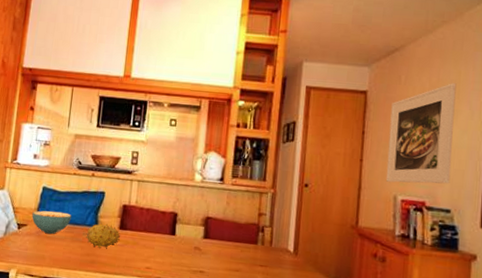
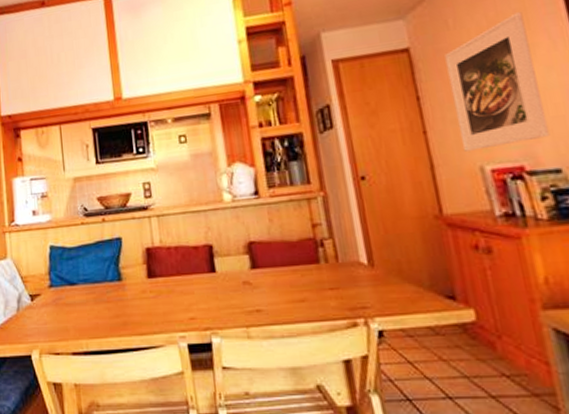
cereal bowl: present [32,210,72,235] -> none [44,271,89,301]
fruit: present [86,222,121,248] -> none [110,274,152,306]

